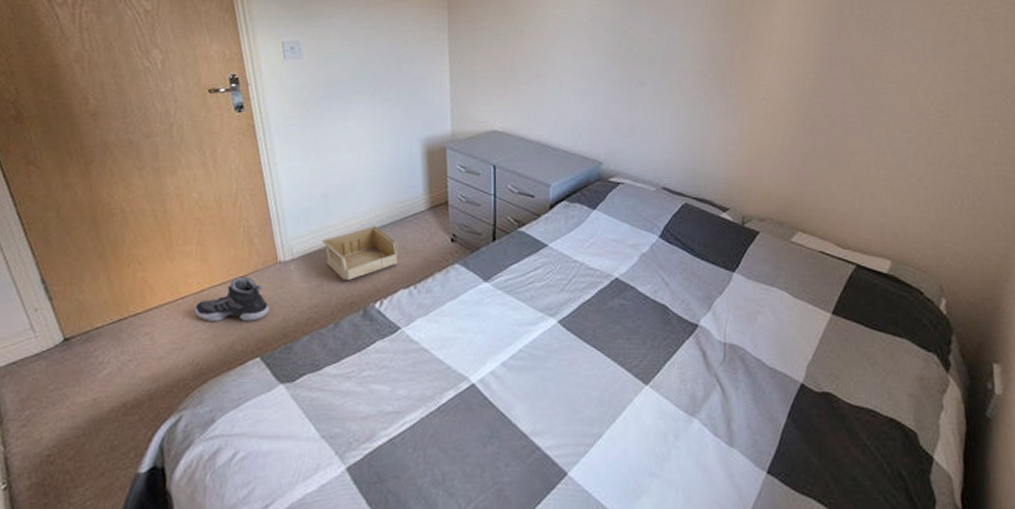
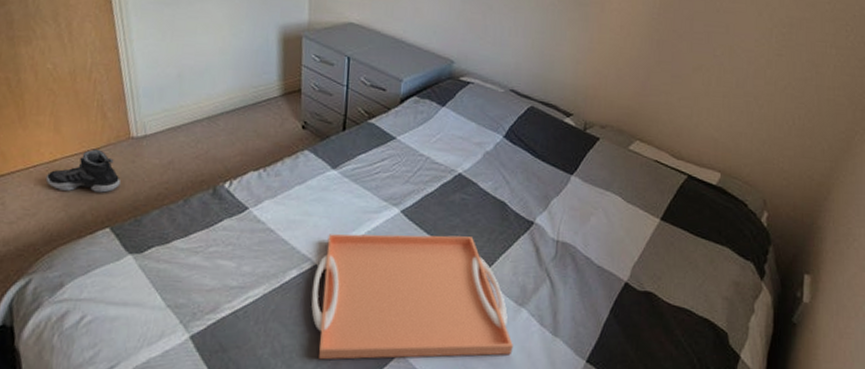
storage bin: present [322,226,398,280] -> none [175,108,250,159]
serving tray: none [470,344,687,486] -> present [310,234,513,360]

